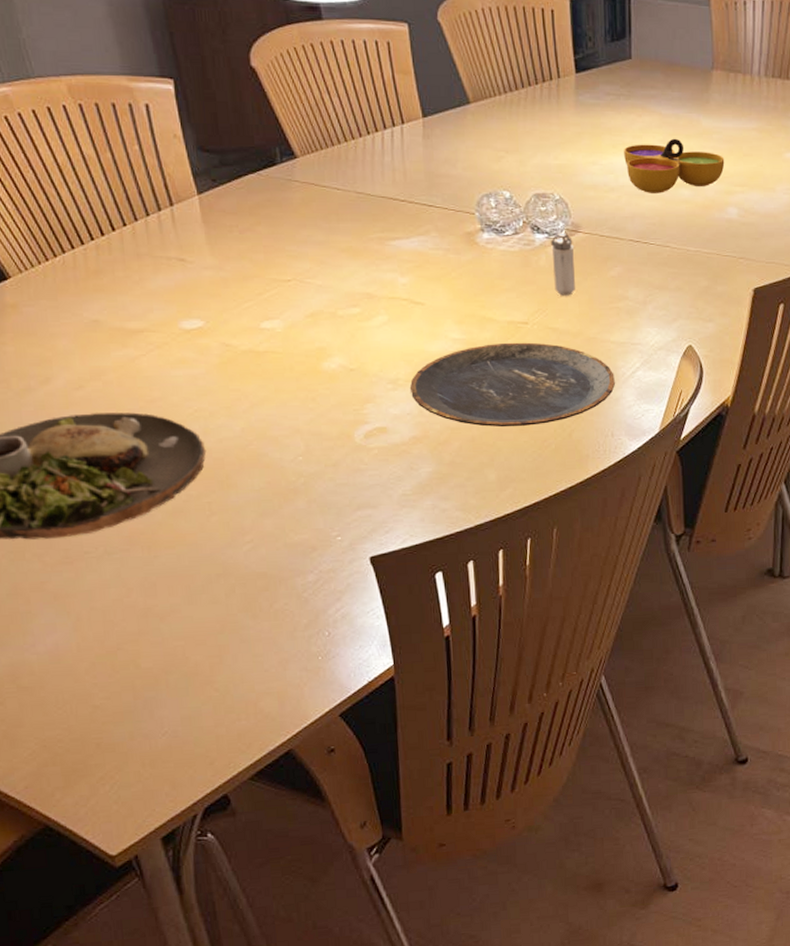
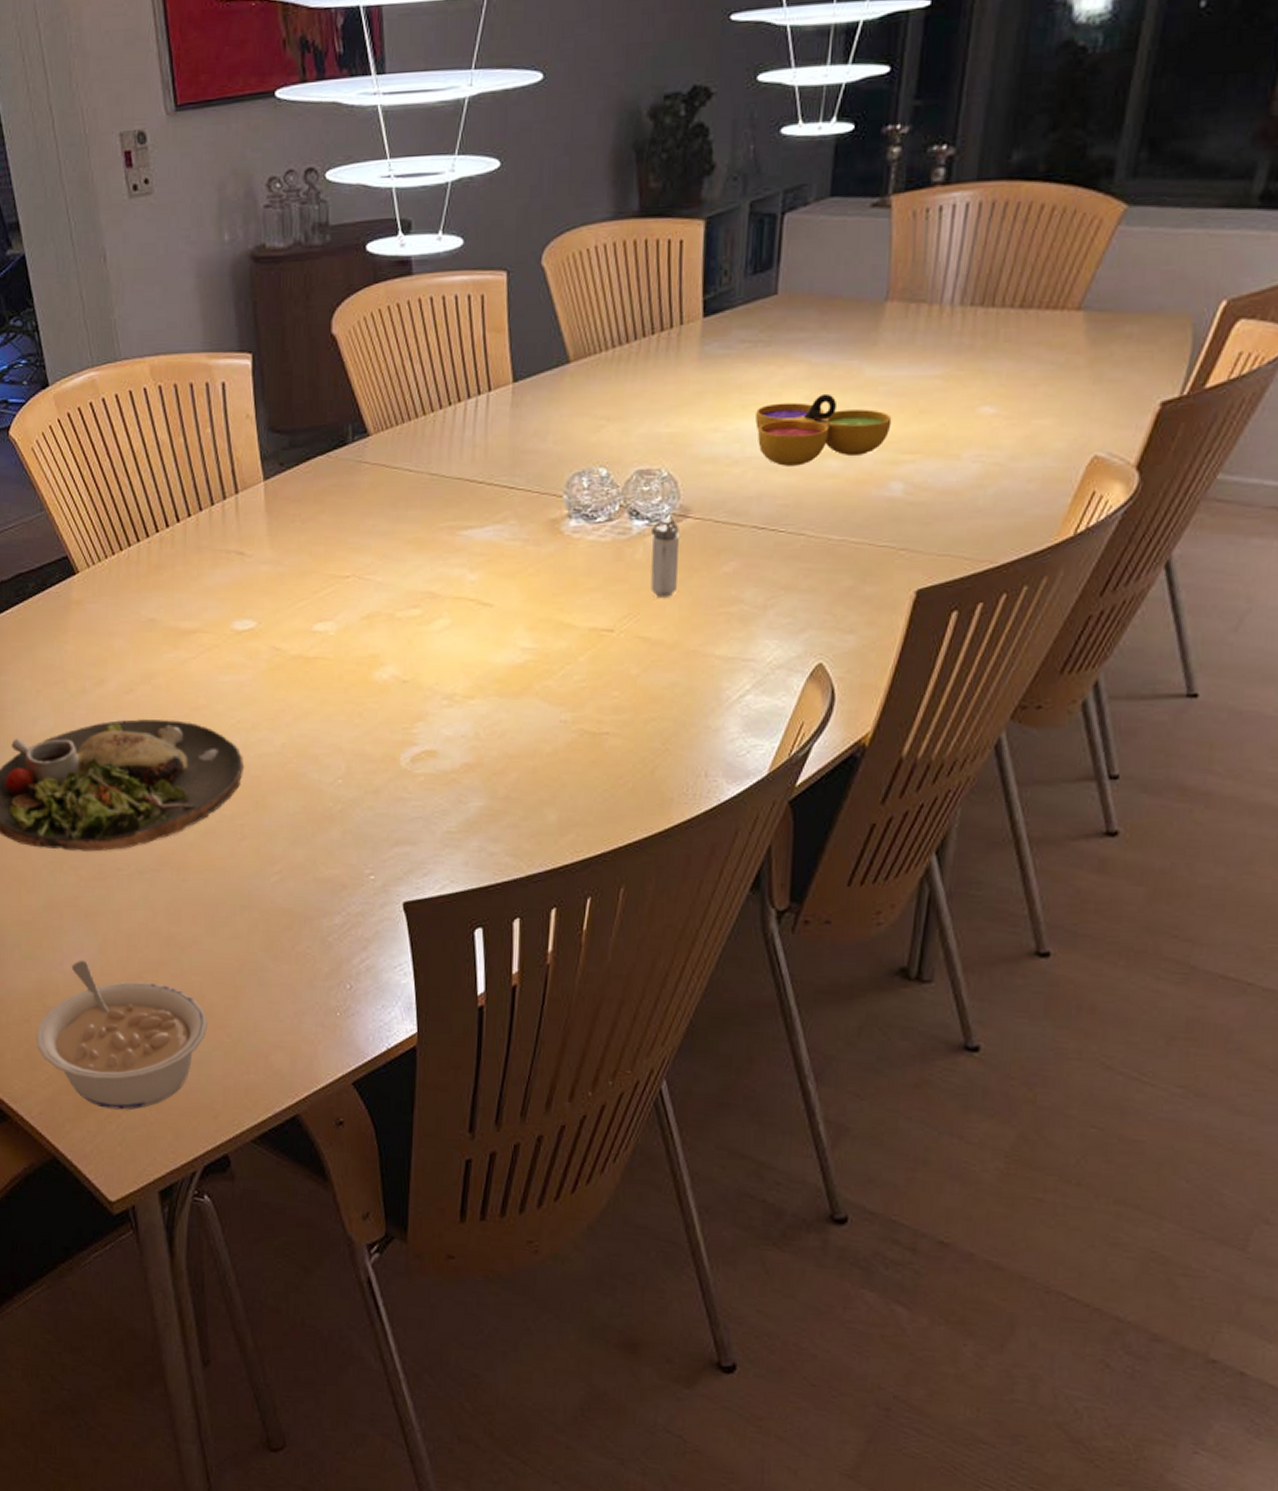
legume: none [12,639,194,772] -> present [35,960,207,1110]
plate: present [409,342,615,427] -> none [467,654,716,758]

